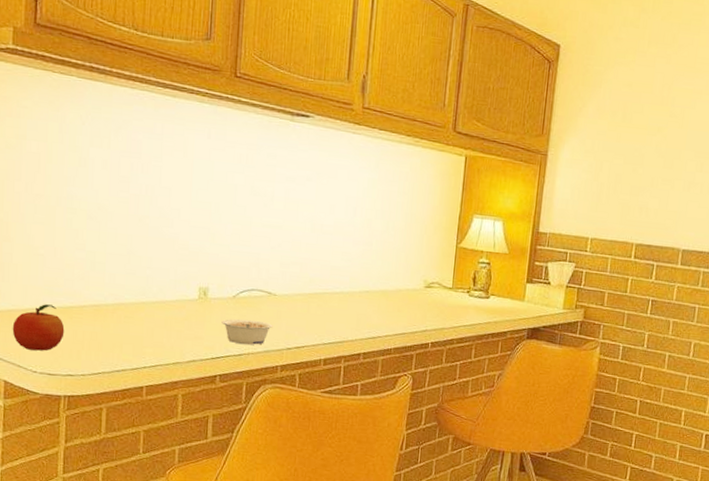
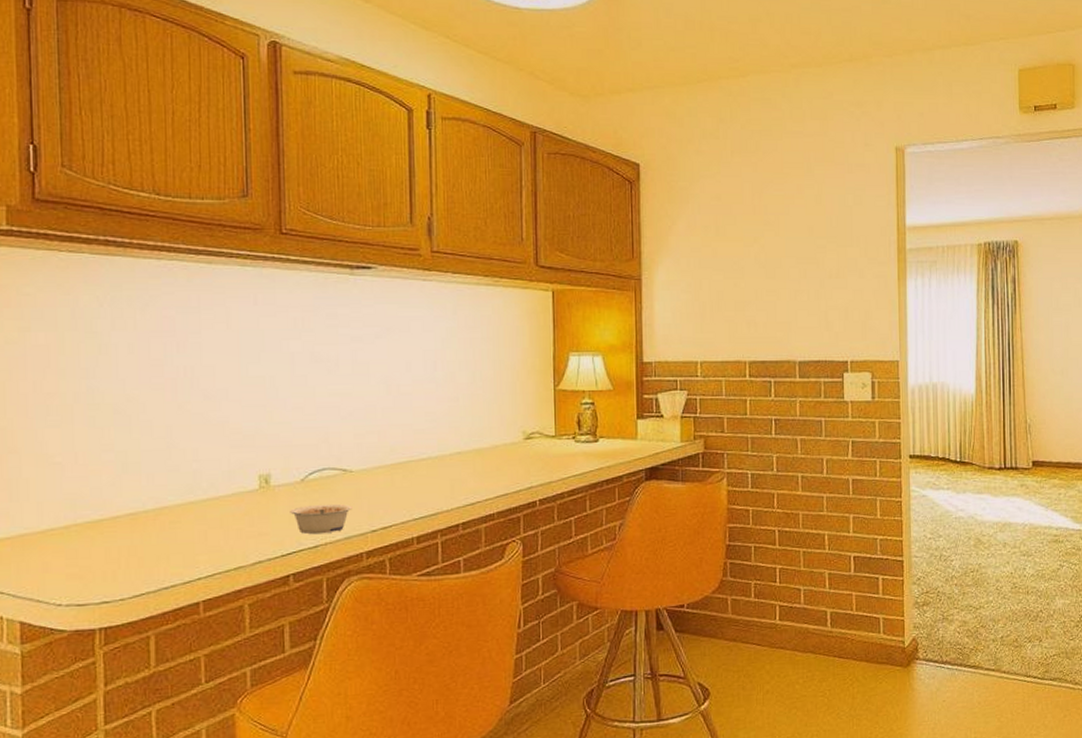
fruit: present [12,304,65,351] -> none [26,521,95,580]

